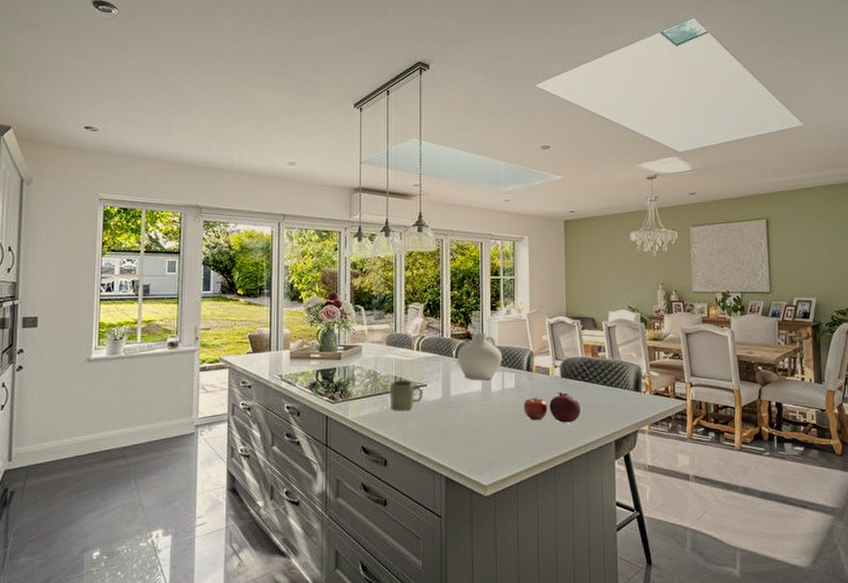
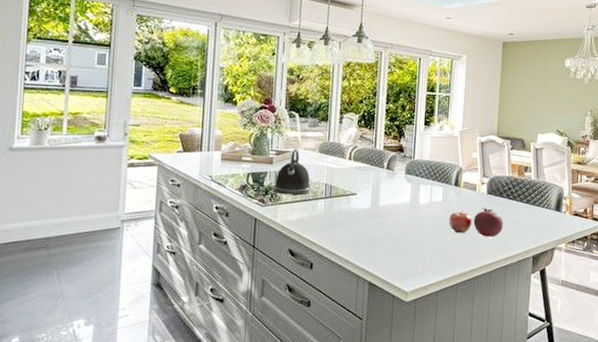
kettle: none [343,343,380,391] -> present [274,149,311,196]
mug: present [389,380,422,411] -> none [319,188,352,218]
ceramic jug: present [457,333,503,381] -> none [388,146,433,193]

